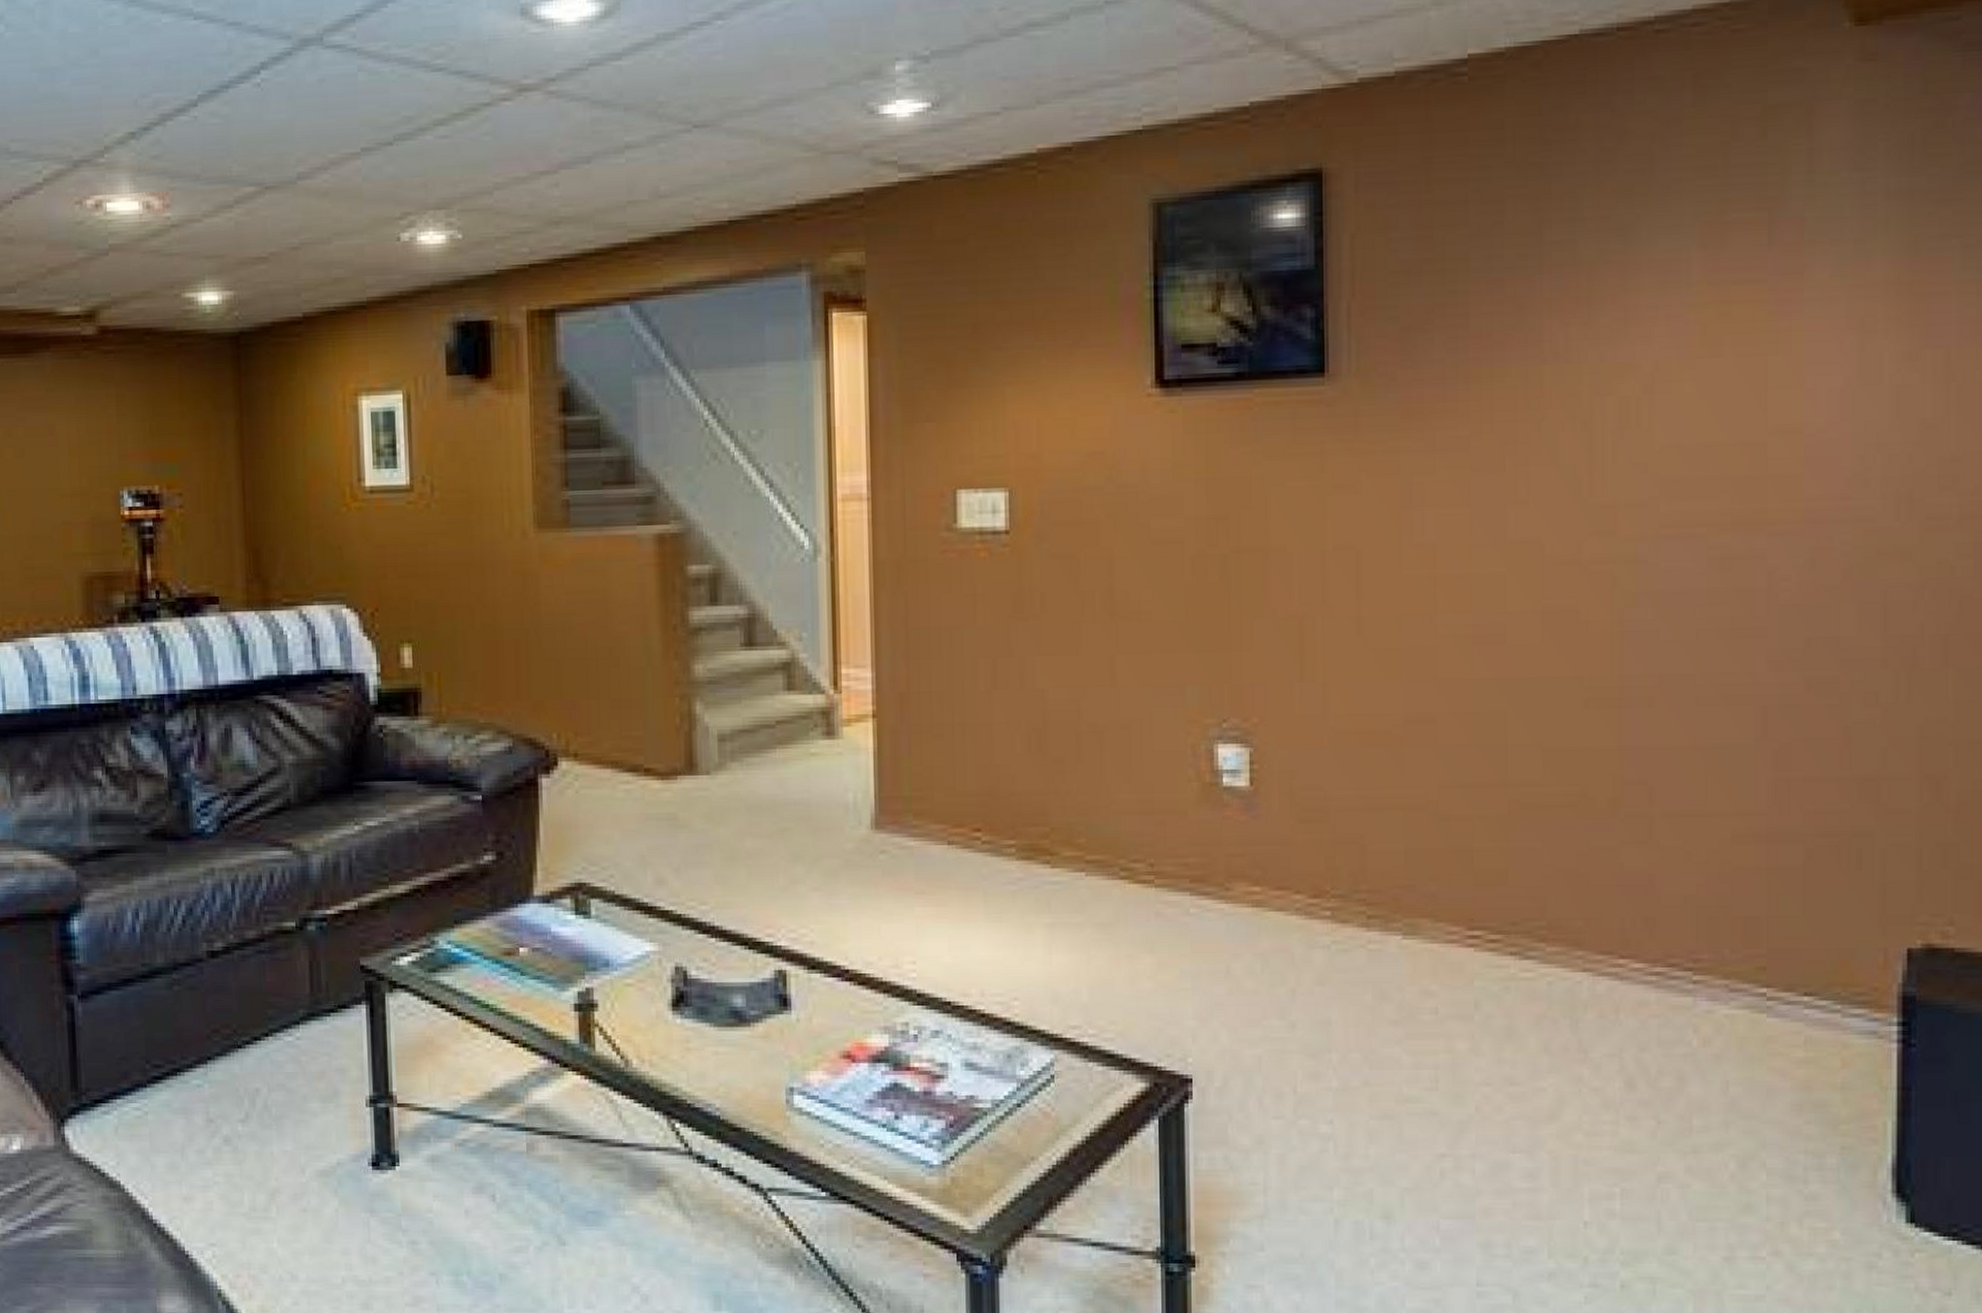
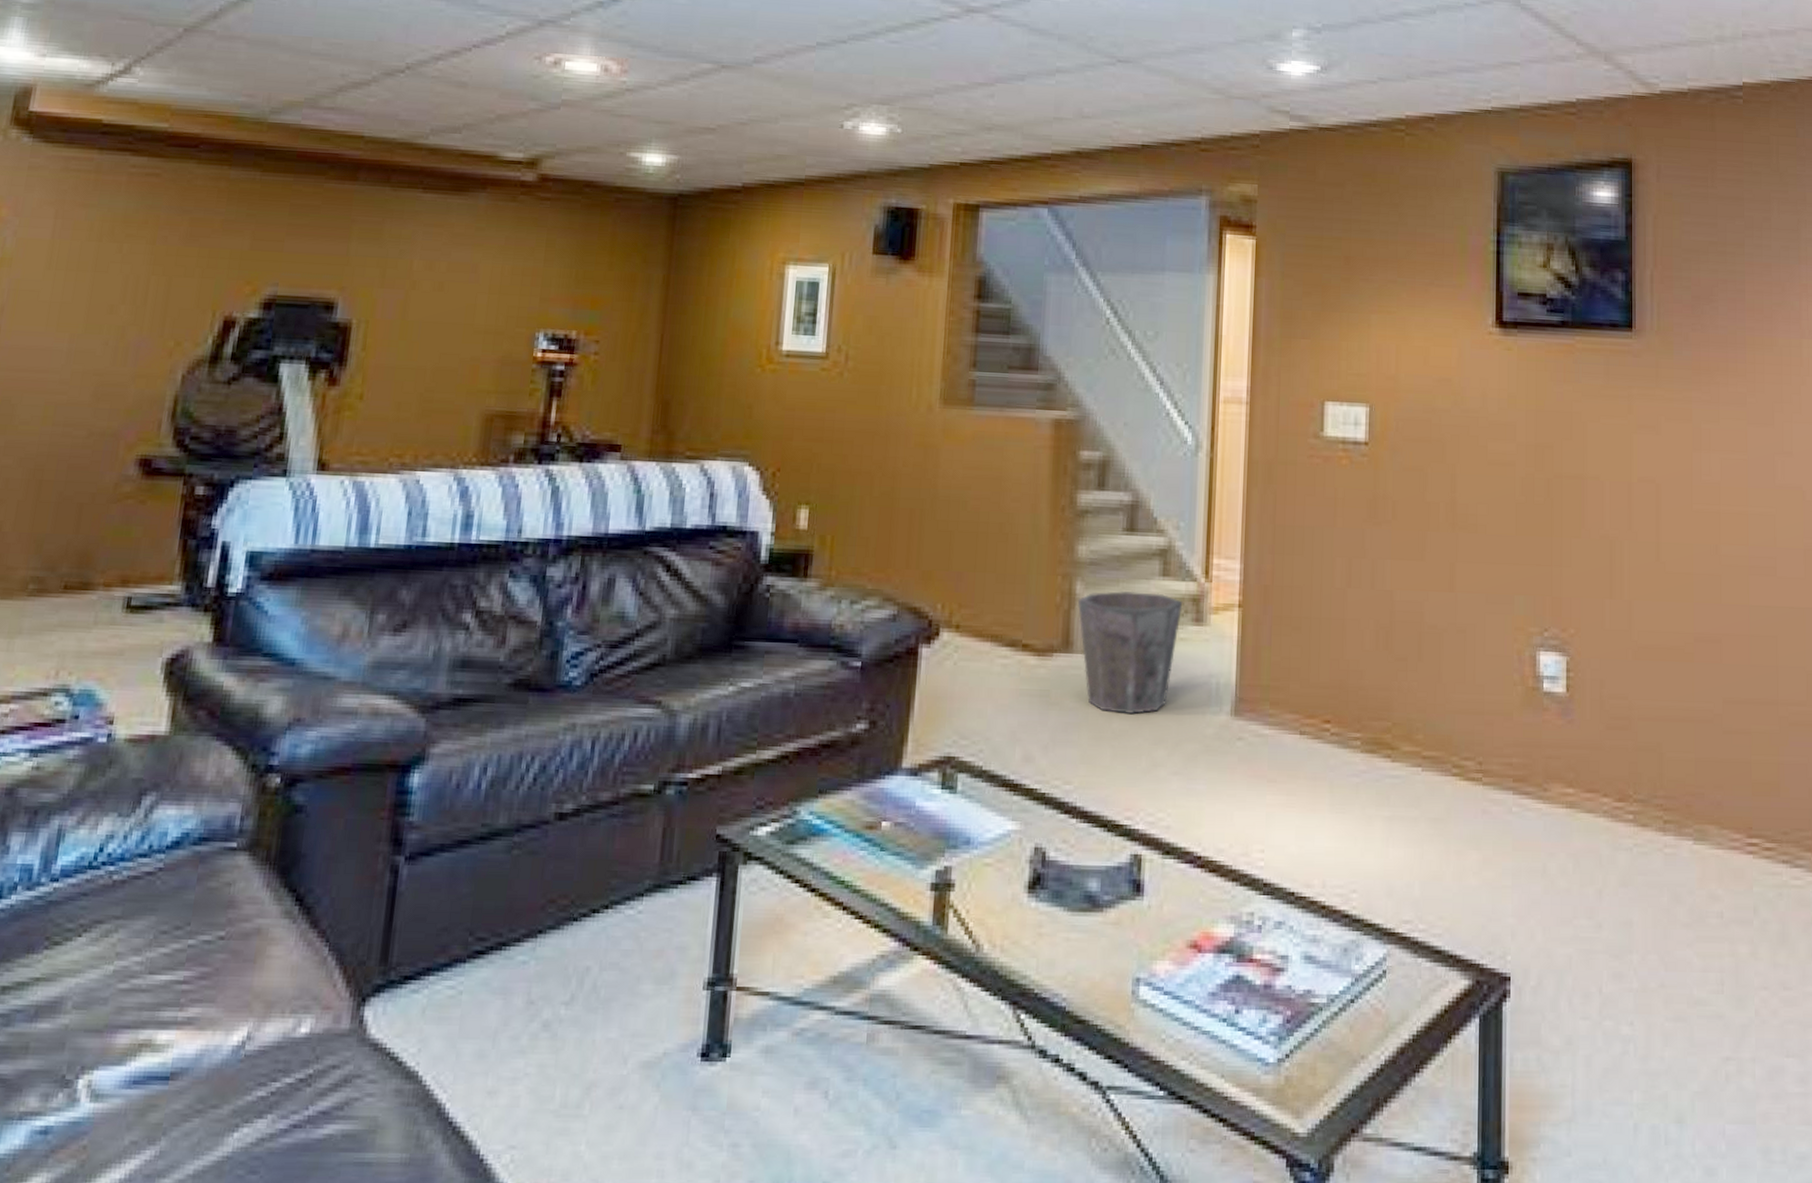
waste bin: none [698,707,812,833] -> present [1077,590,1183,715]

